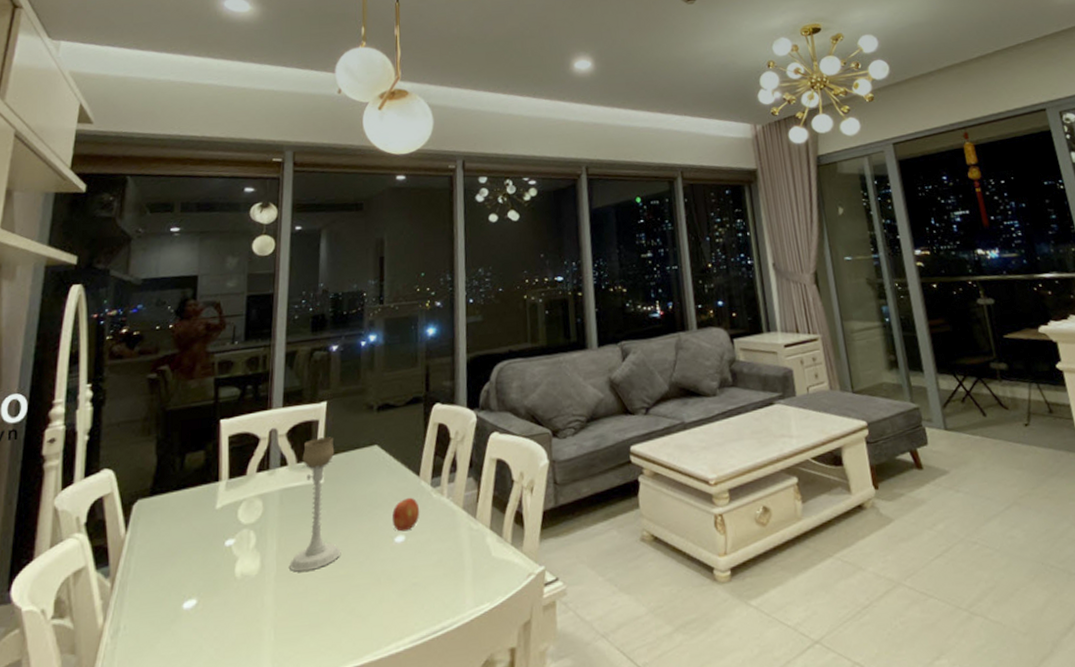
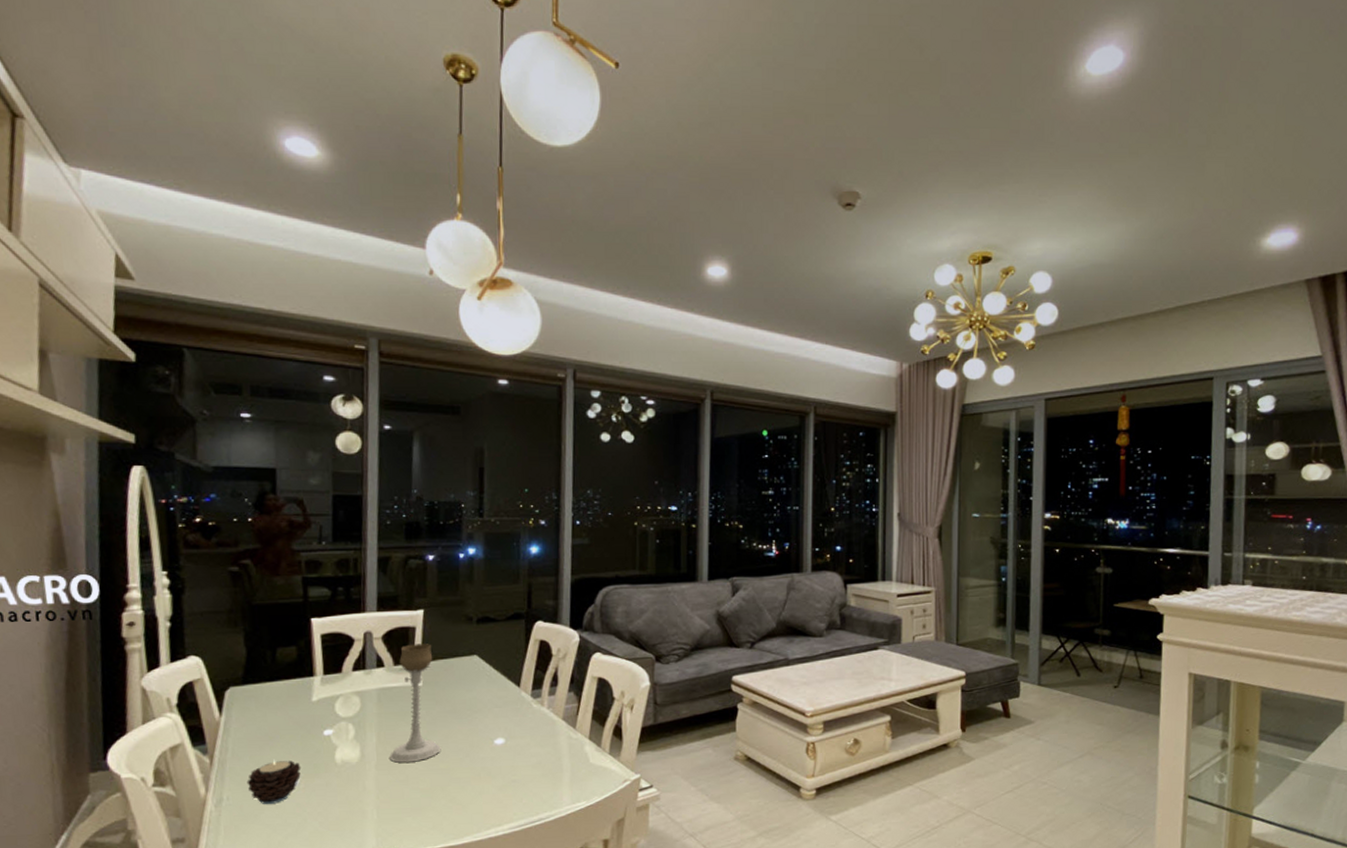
candle: none [145,577,201,633] -> present [246,759,302,805]
fruit: present [391,497,420,532] -> none [491,705,520,735]

